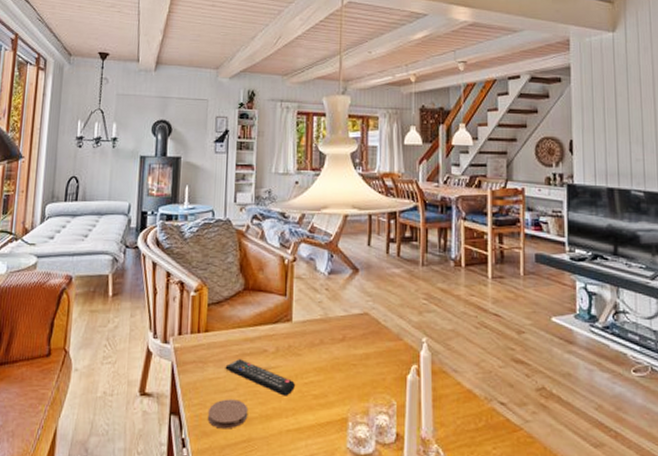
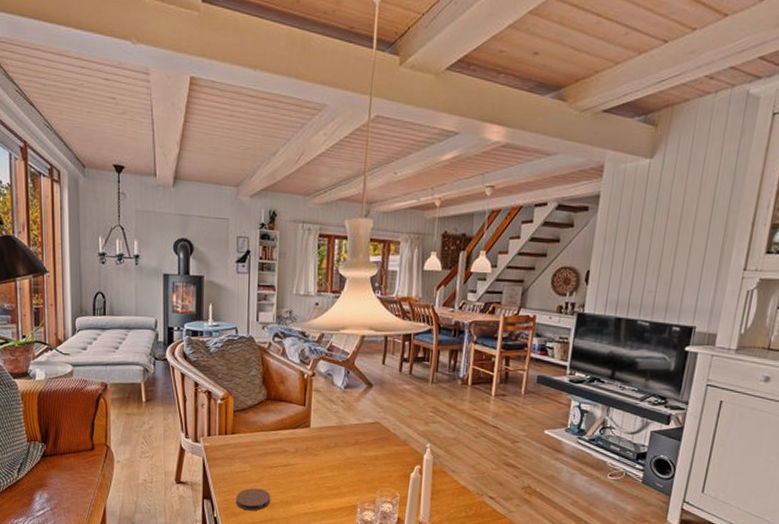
remote control: present [225,359,295,396] -> none [250,457,312,487]

